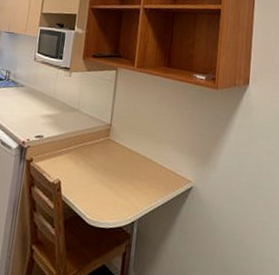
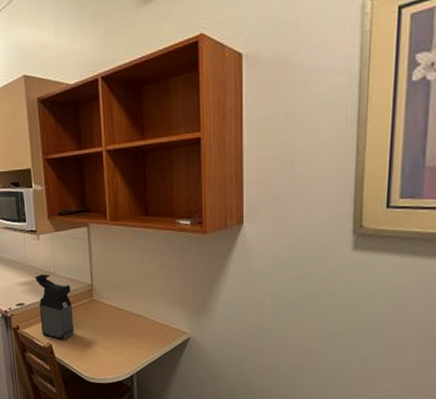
coffee maker: none [54,109,91,178] -> present [34,274,74,341]

